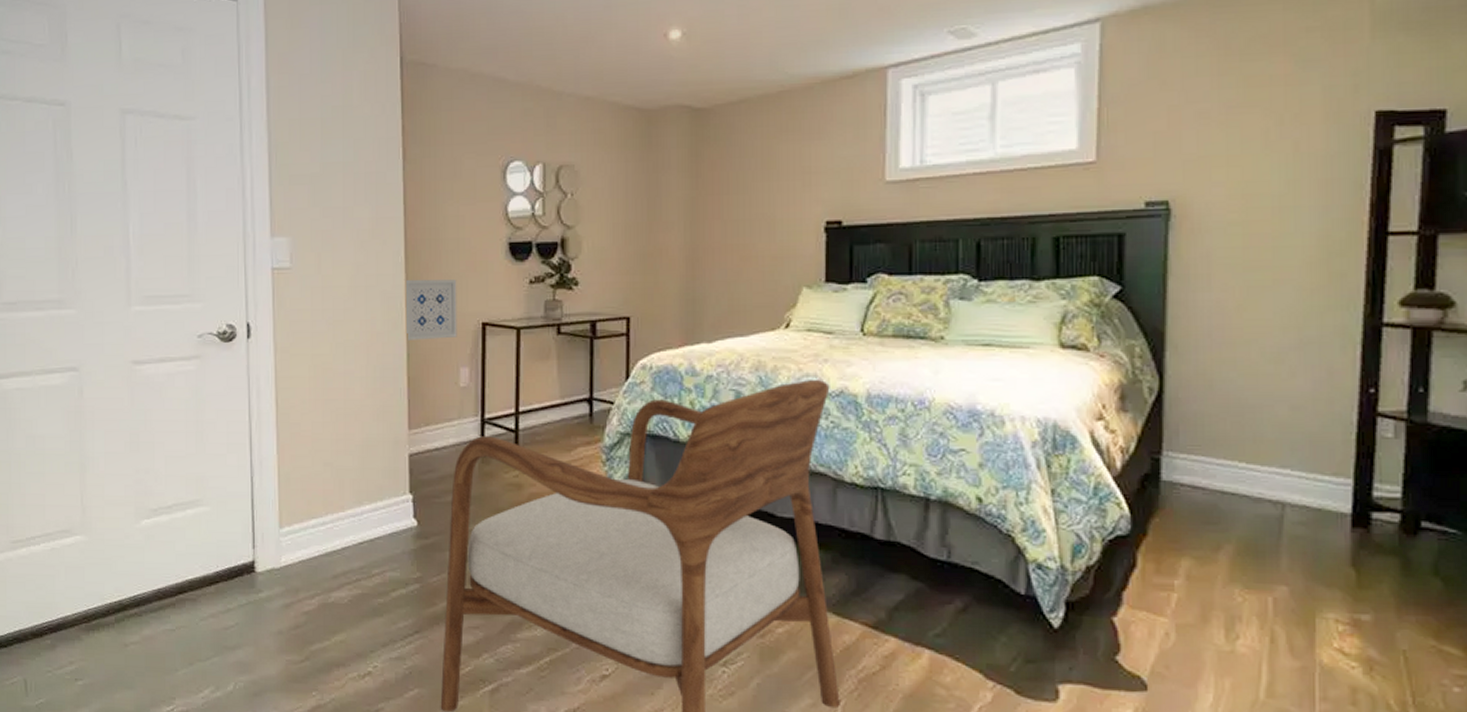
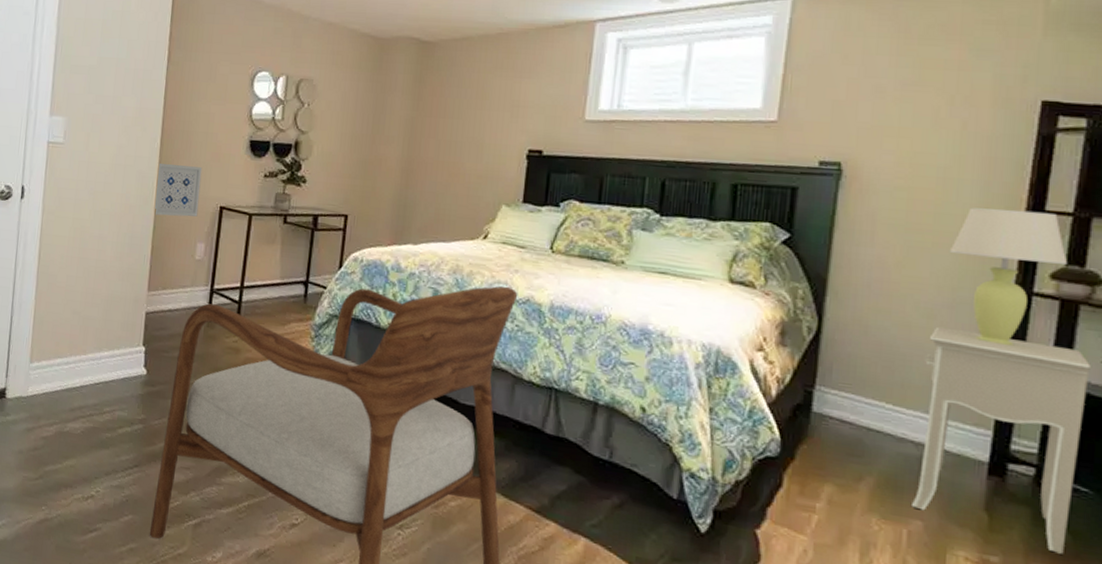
nightstand: none [1275,371,1449,603] -> present [912,326,1091,554]
table lamp: none [1293,233,1417,383] -> present [950,207,1068,345]

